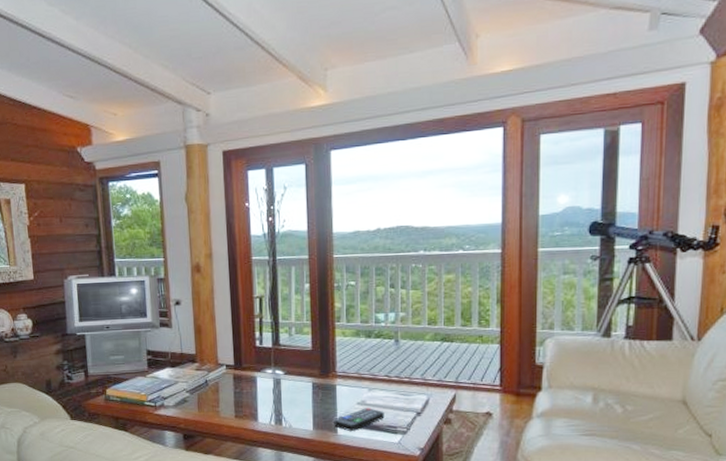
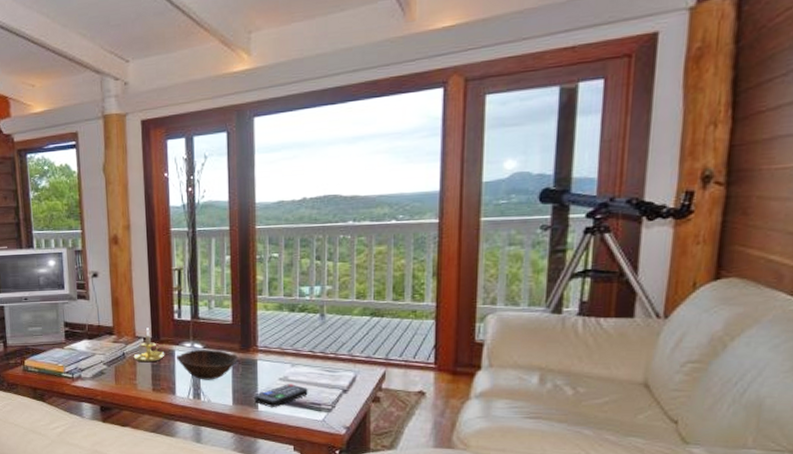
candle holder: none [216,355,248,390] -> present [133,328,166,363]
bowl: none [257,375,317,406] -> present [175,349,238,380]

